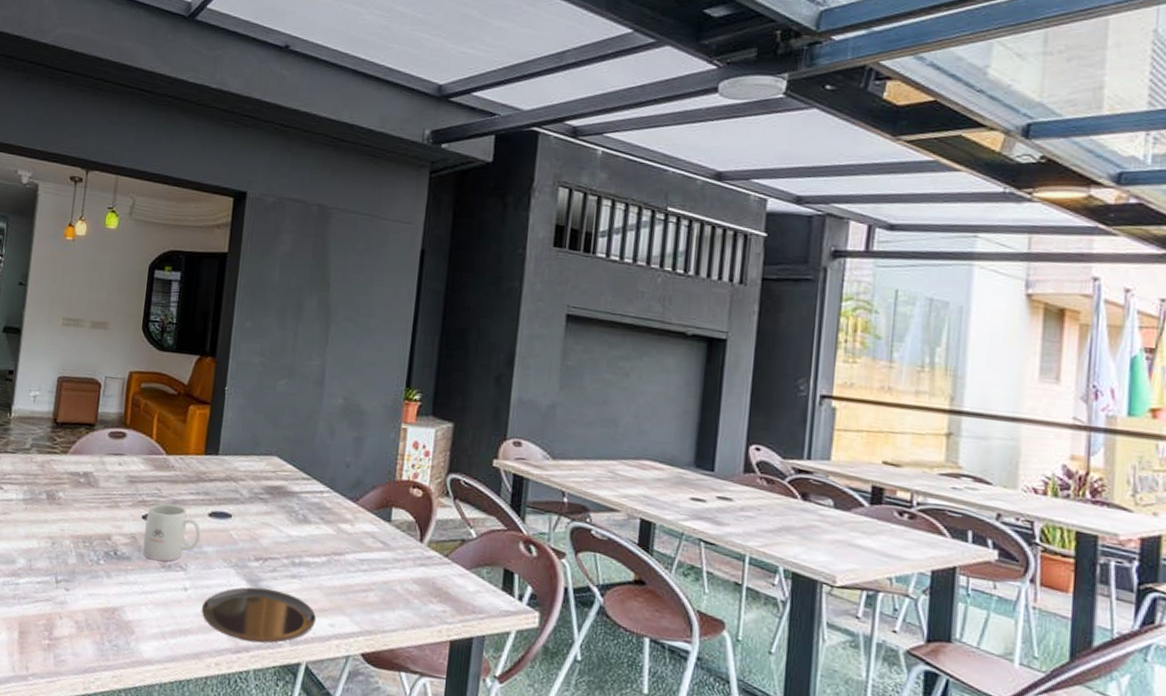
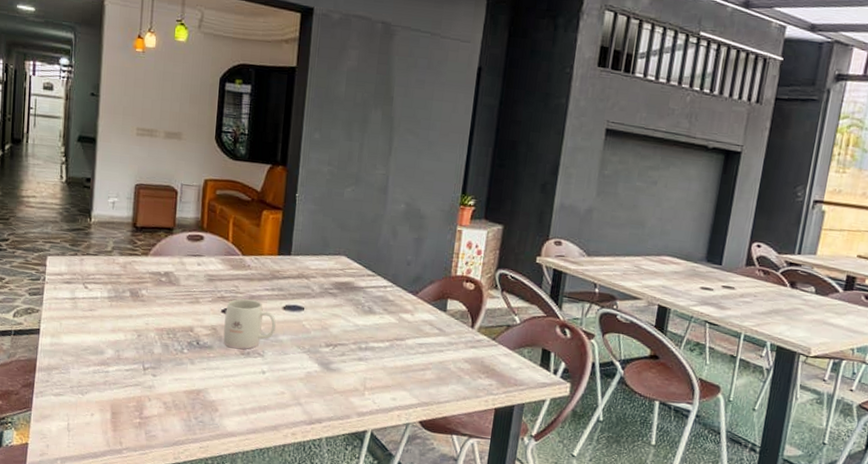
plate: present [201,587,316,643] -> none [278,369,380,416]

